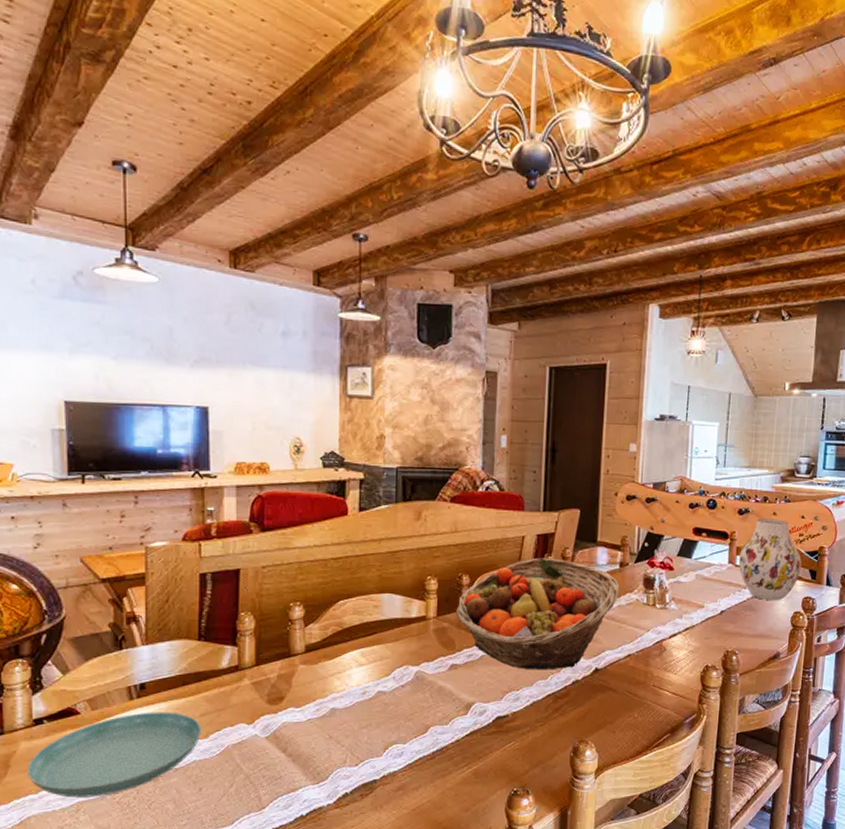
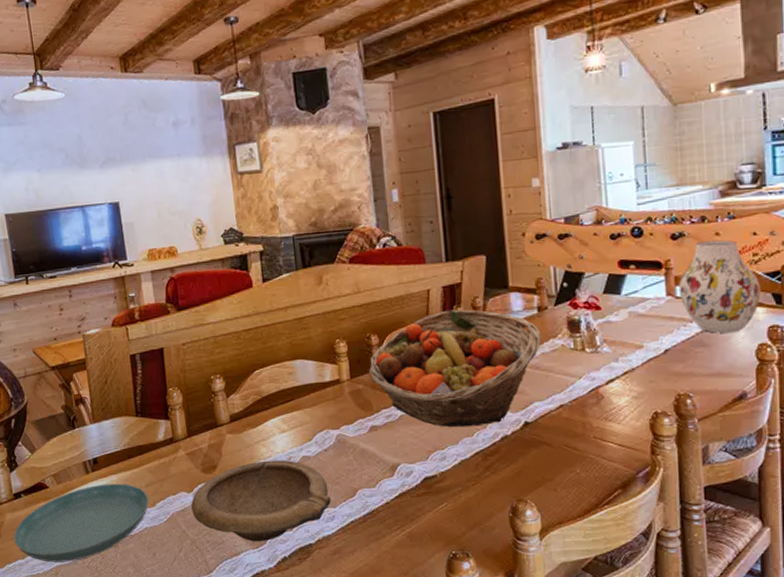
bowl: none [250,694,401,778] -> present [191,460,331,542]

